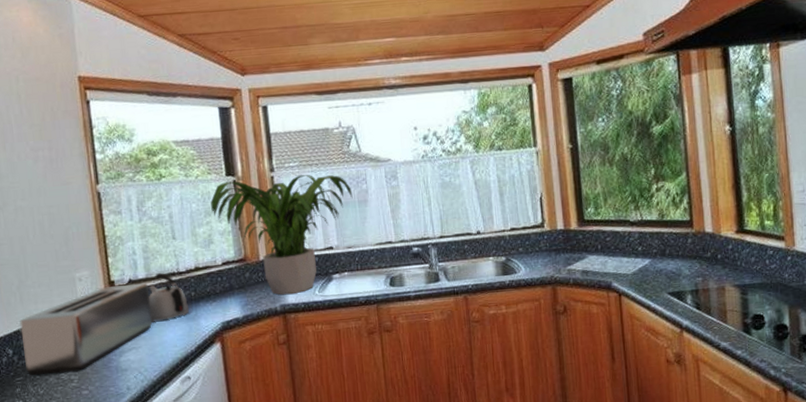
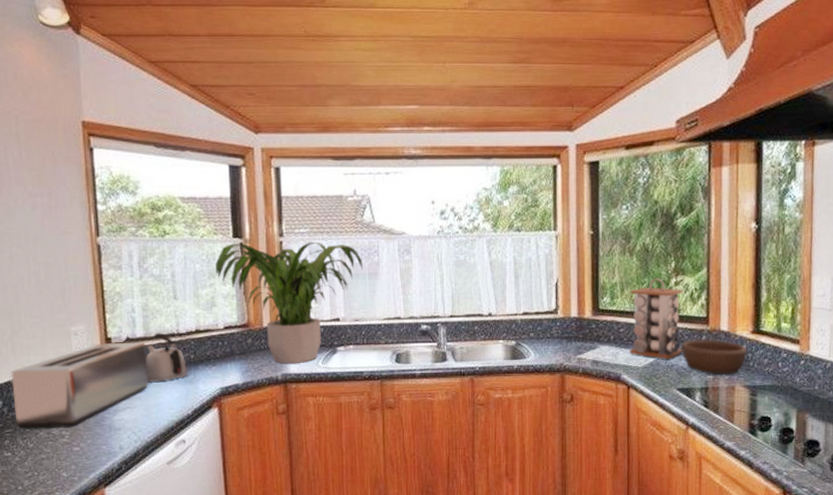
spice rack: none [612,186,670,265] -> present [629,278,683,359]
wooden bowl: none [668,242,733,276] -> present [681,340,747,374]

